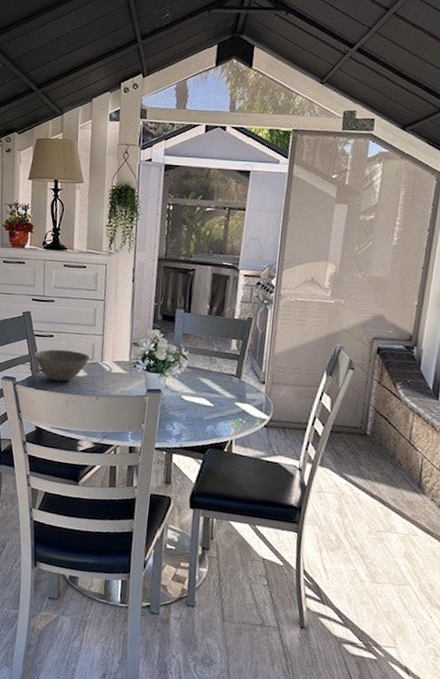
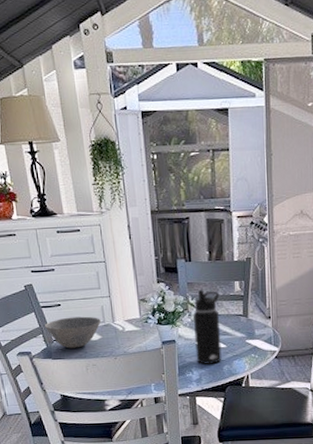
water bottle: none [179,342,215,422] -> present [194,289,222,365]

